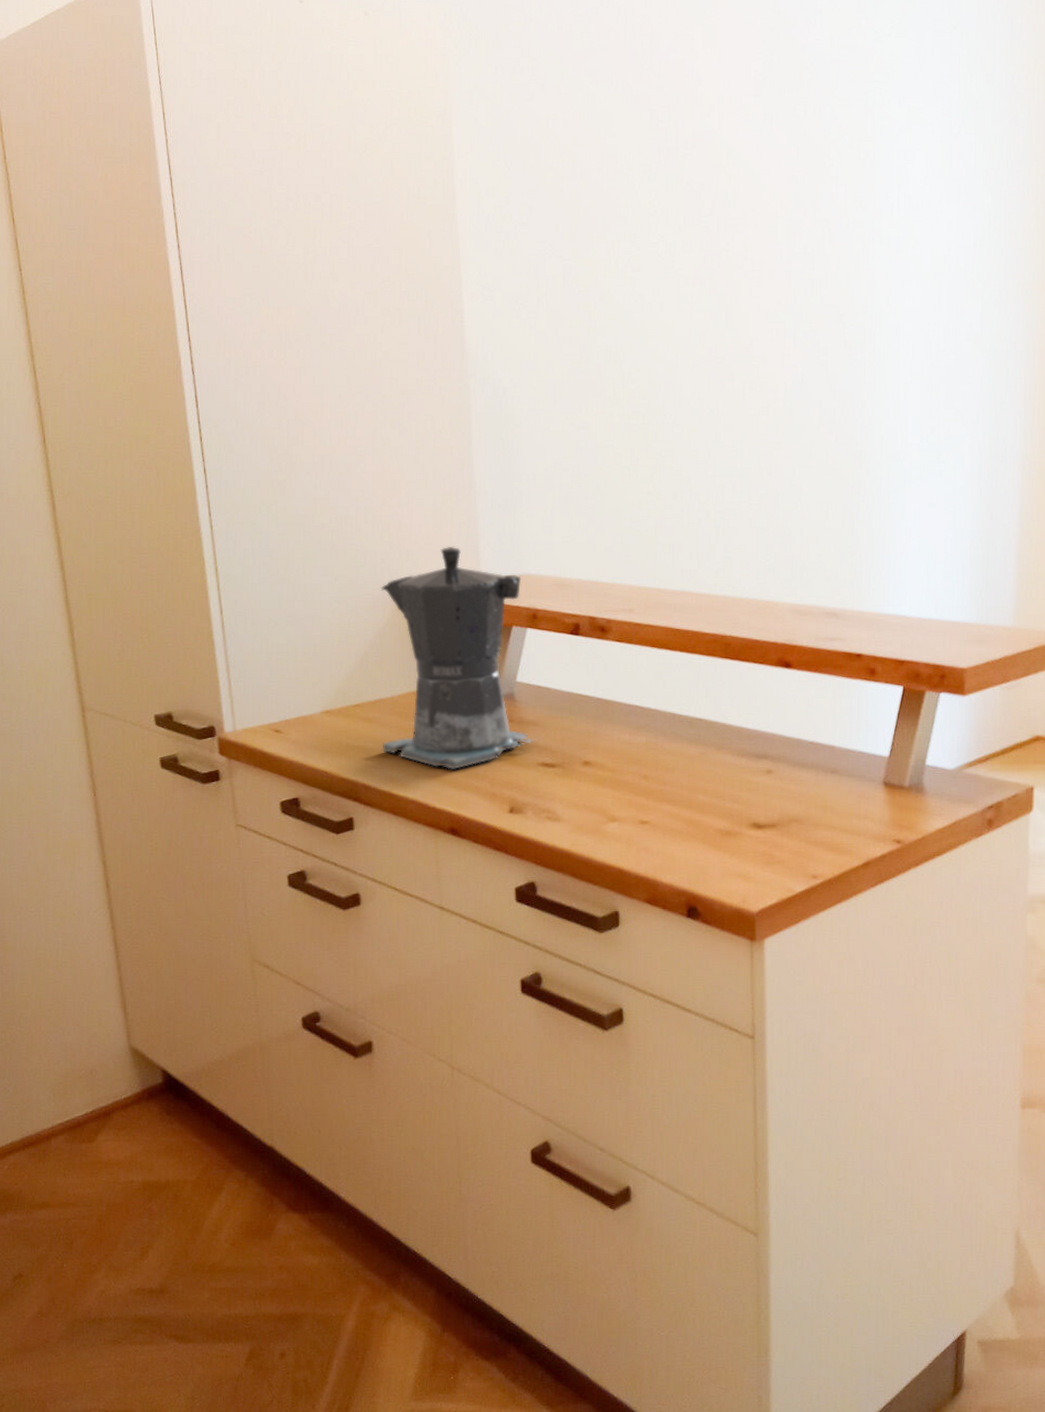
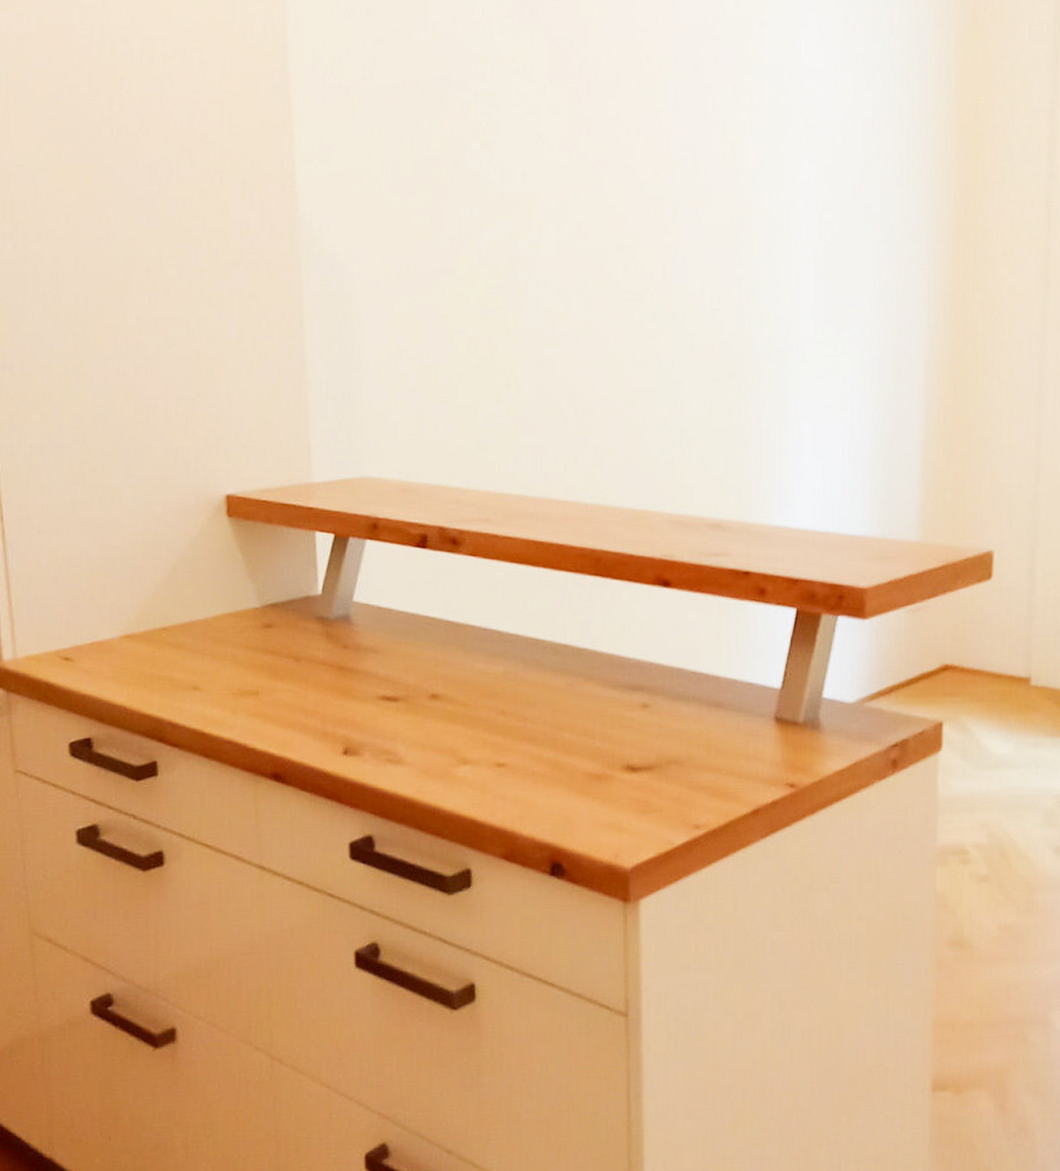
coffee maker: present [381,546,538,770] -> none [194,444,378,705]

